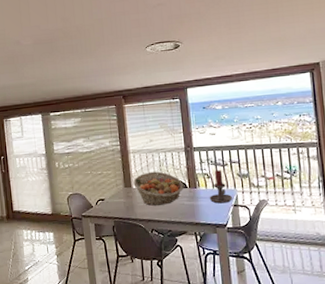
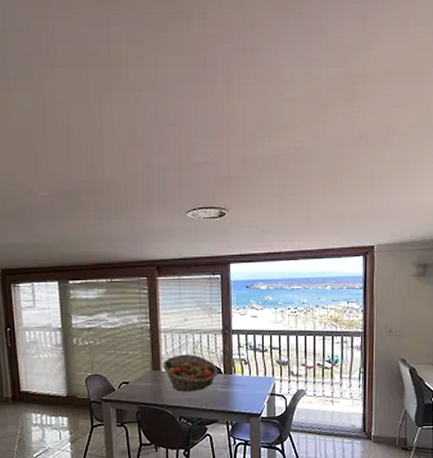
candle holder: present [209,170,233,204] -> none [245,356,270,392]

